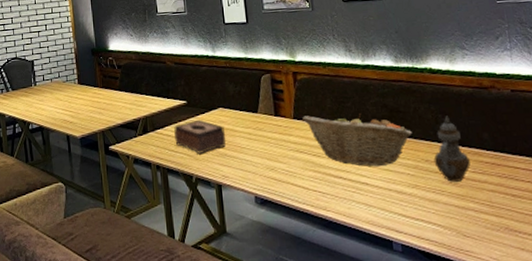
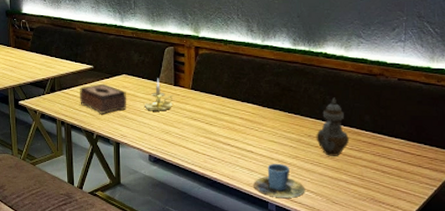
candle holder: none [244,109,275,147] -> present [143,78,174,111]
fruit basket: present [302,113,412,167] -> none [200,88,300,138]
cup: none [373,194,432,236] -> present [254,163,305,199]

